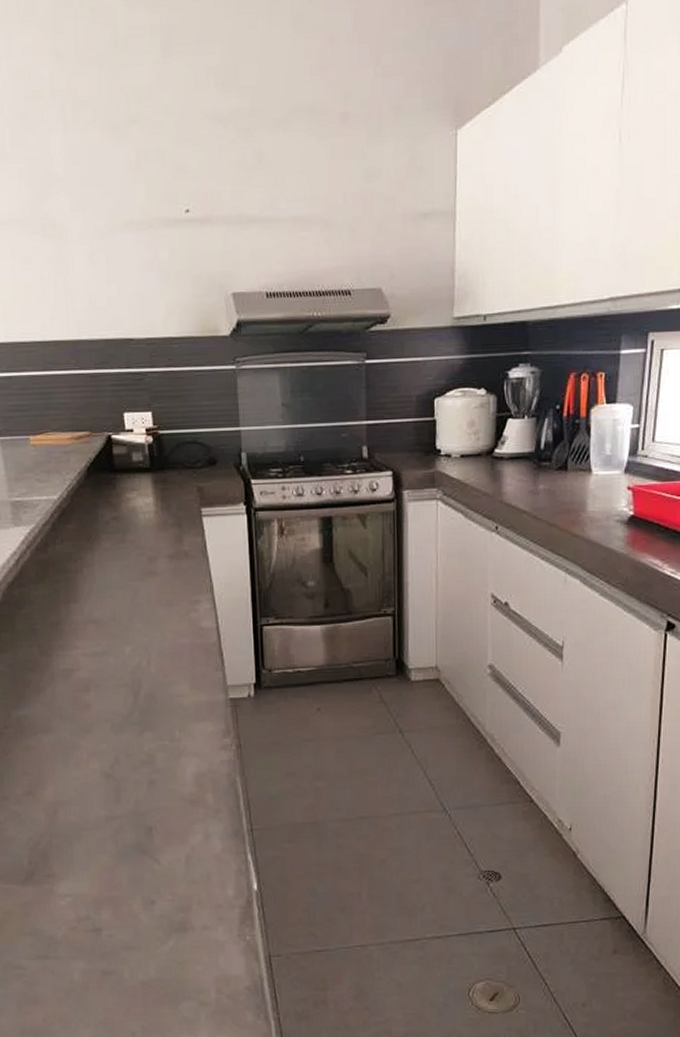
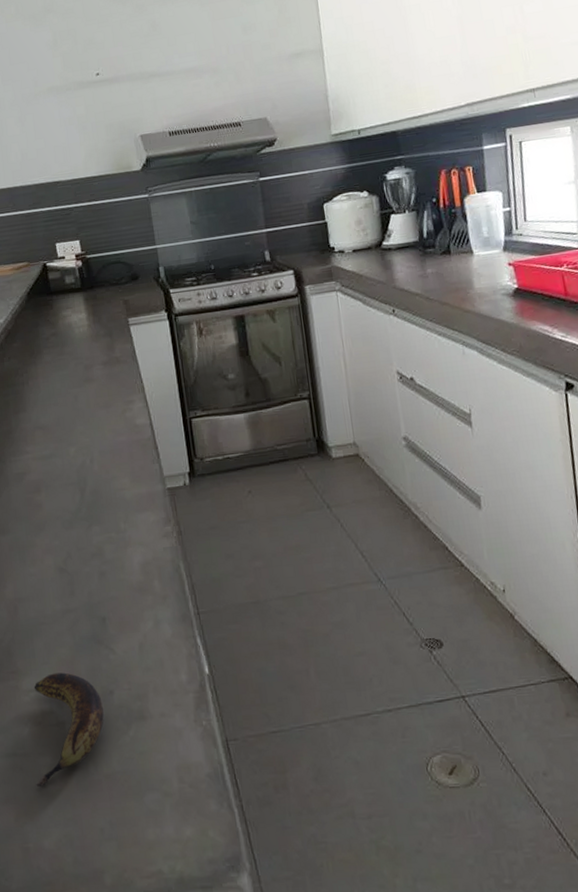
banana: none [67,880,143,989] -> present [33,672,104,787]

